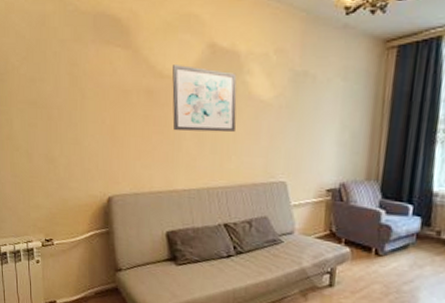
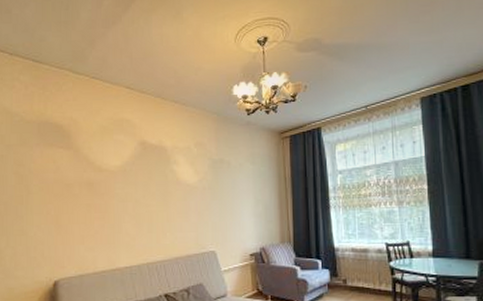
wall art: present [172,65,237,133] -> none [110,160,168,216]

